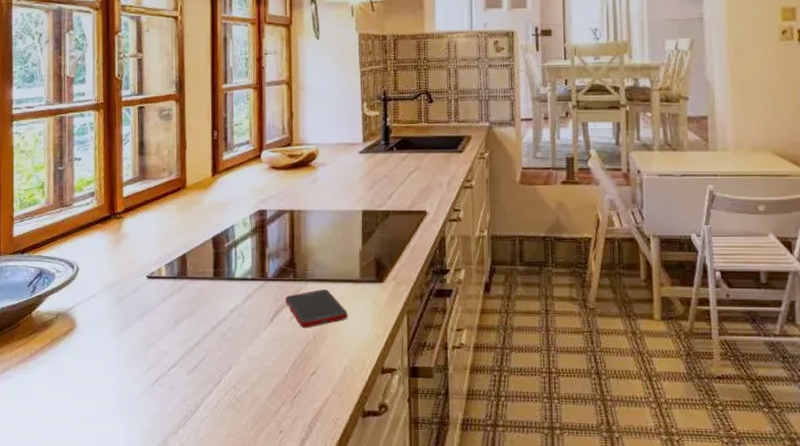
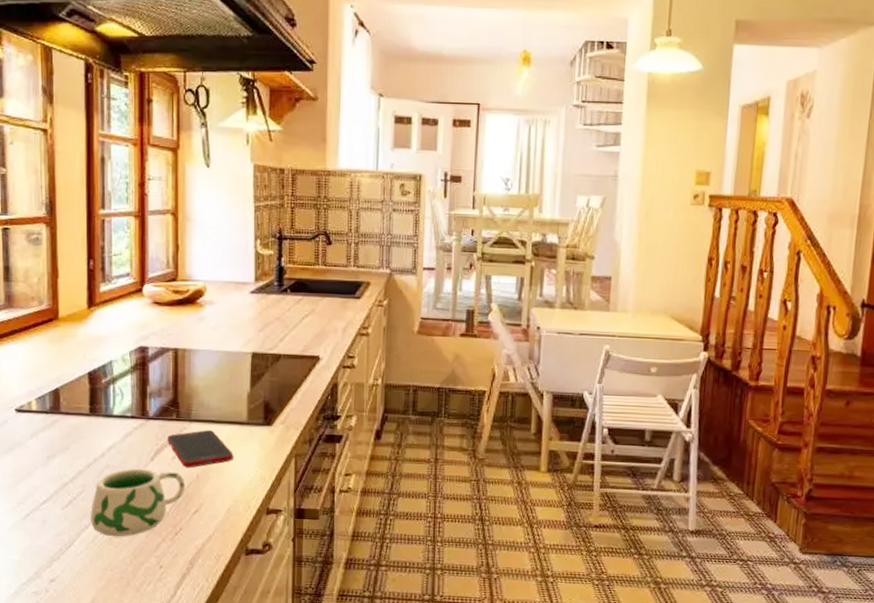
mug: none [214,330,303,402] -> present [91,468,185,537]

